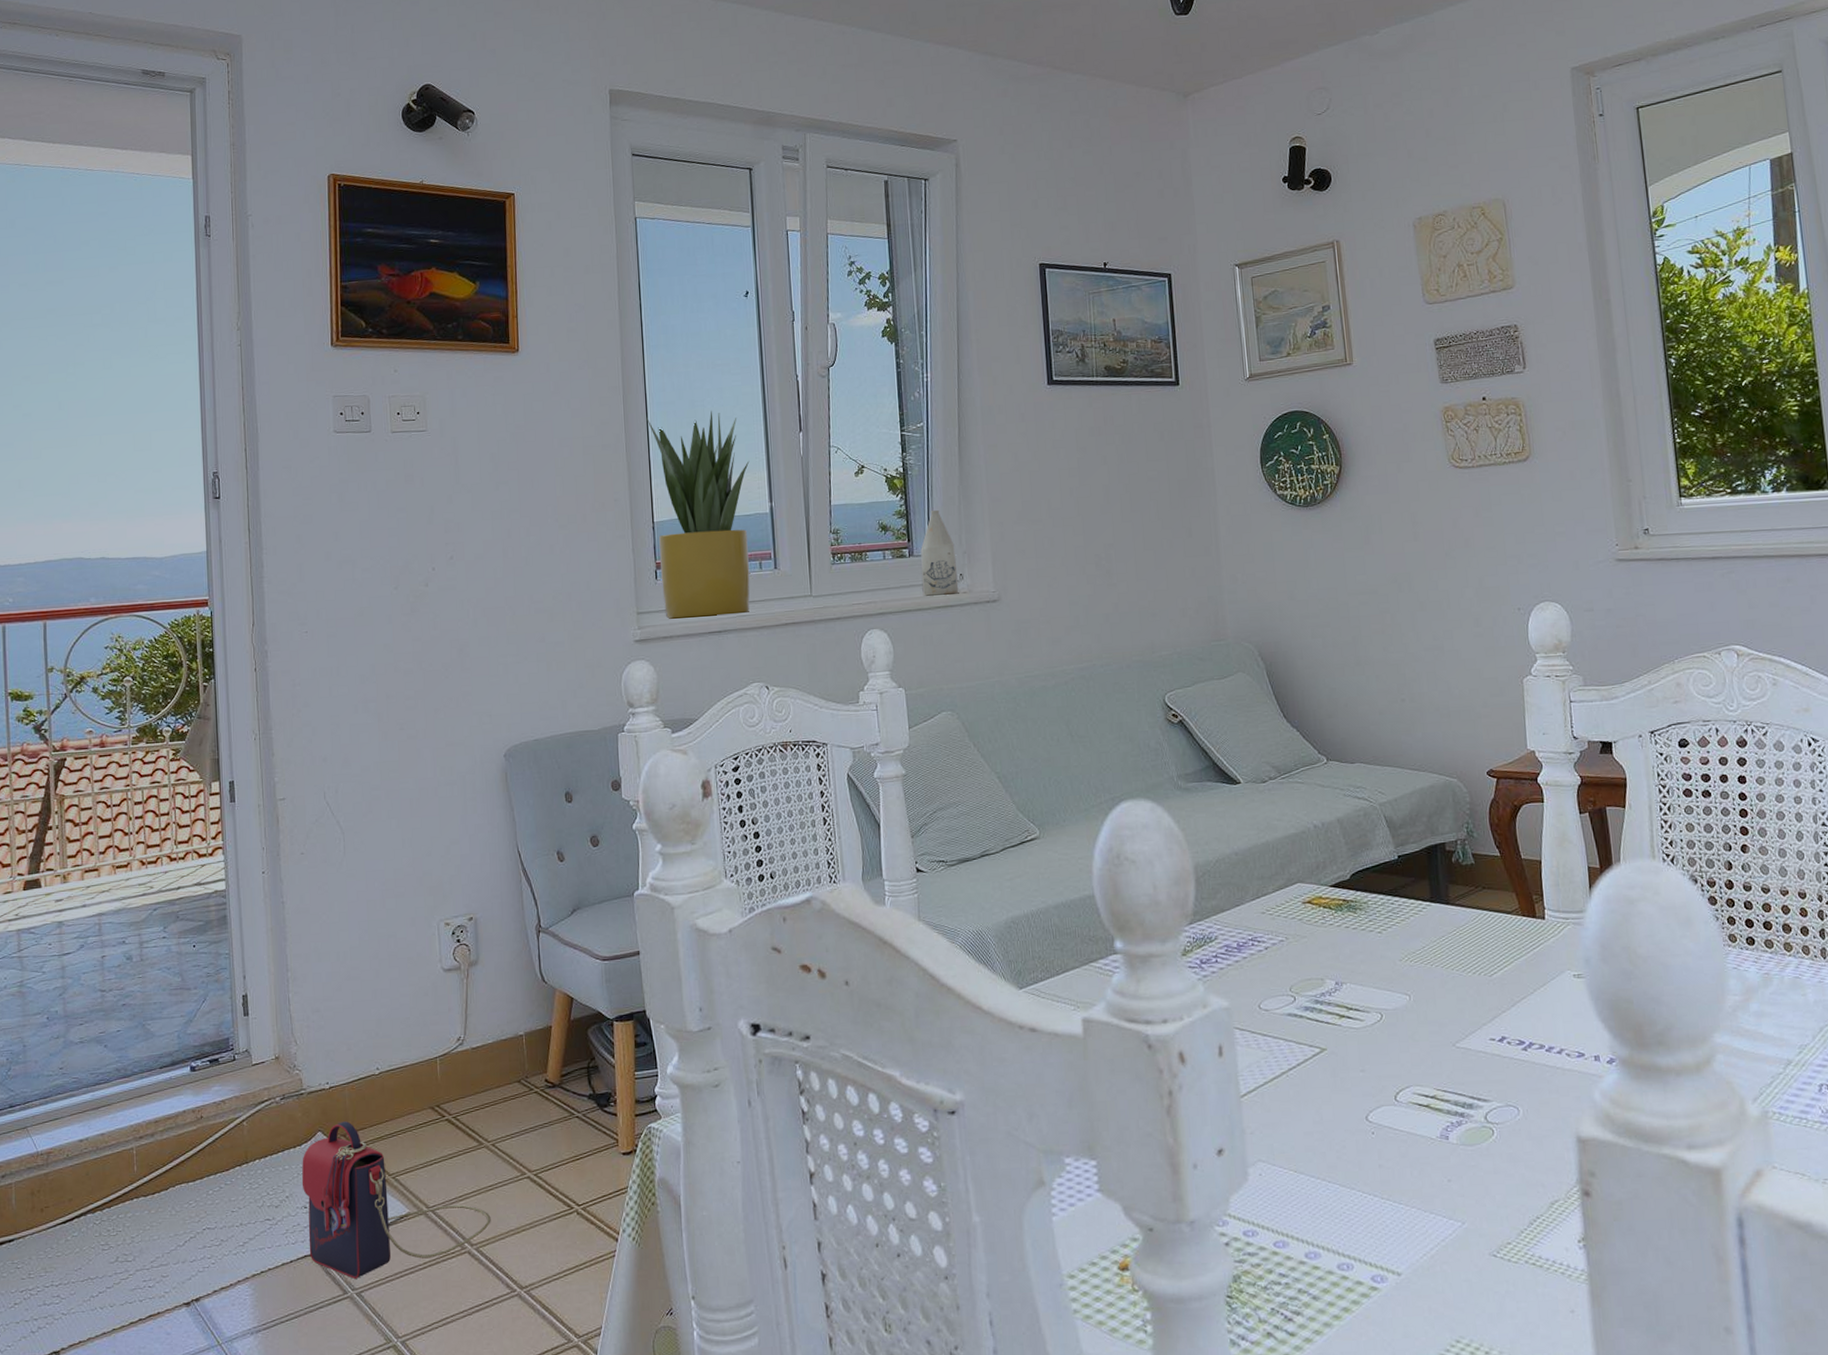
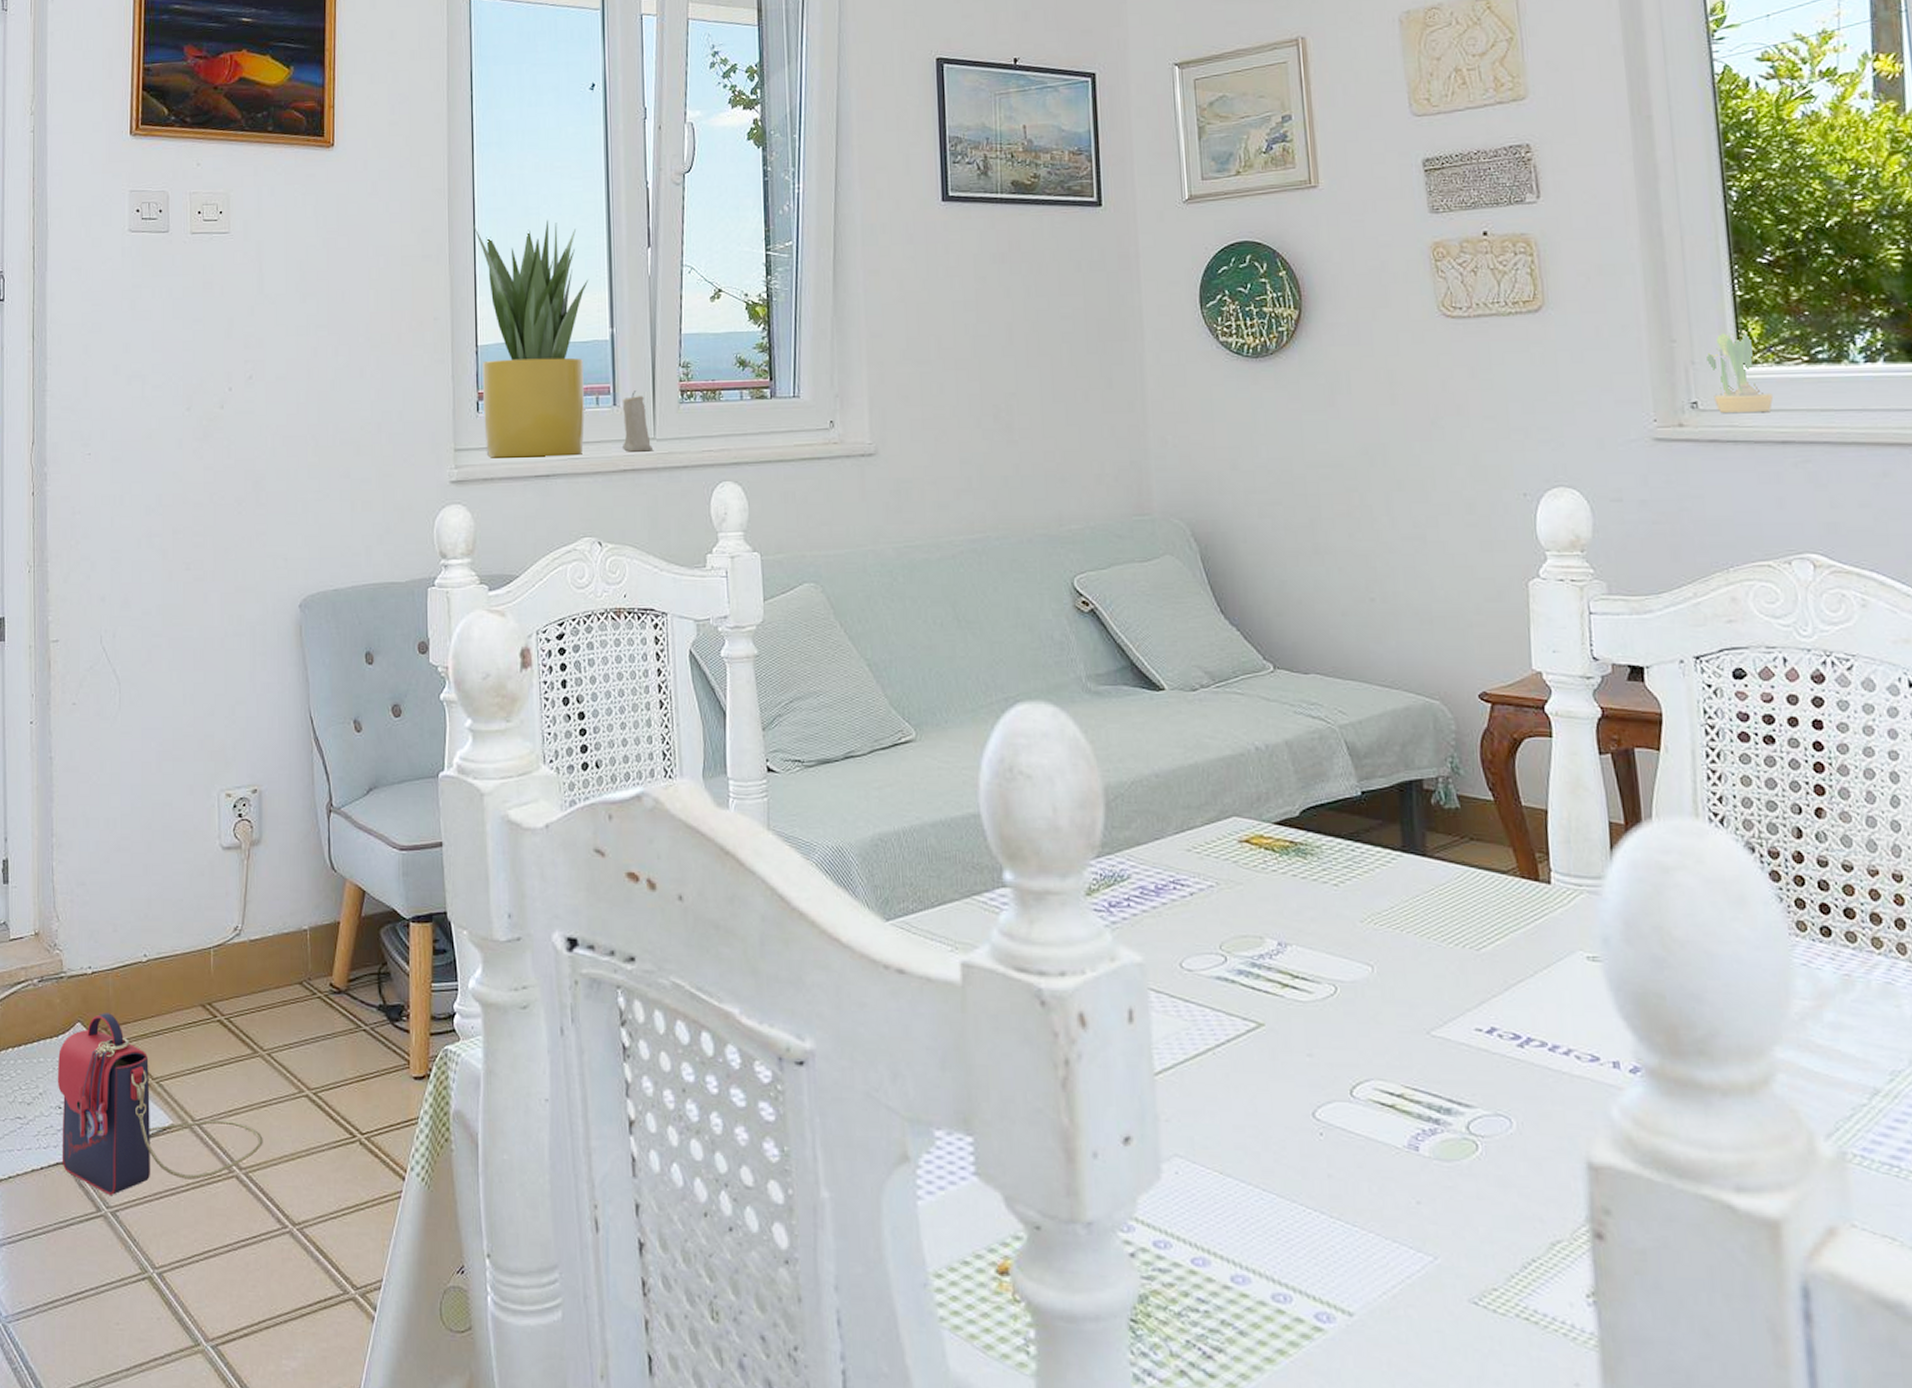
candle: none [781,555,810,608] -> present [622,391,653,452]
decorative bottle: present [920,510,959,596] -> none [784,345,829,445]
potted flower: none [1655,468,1705,537] -> present [1707,328,1773,414]

